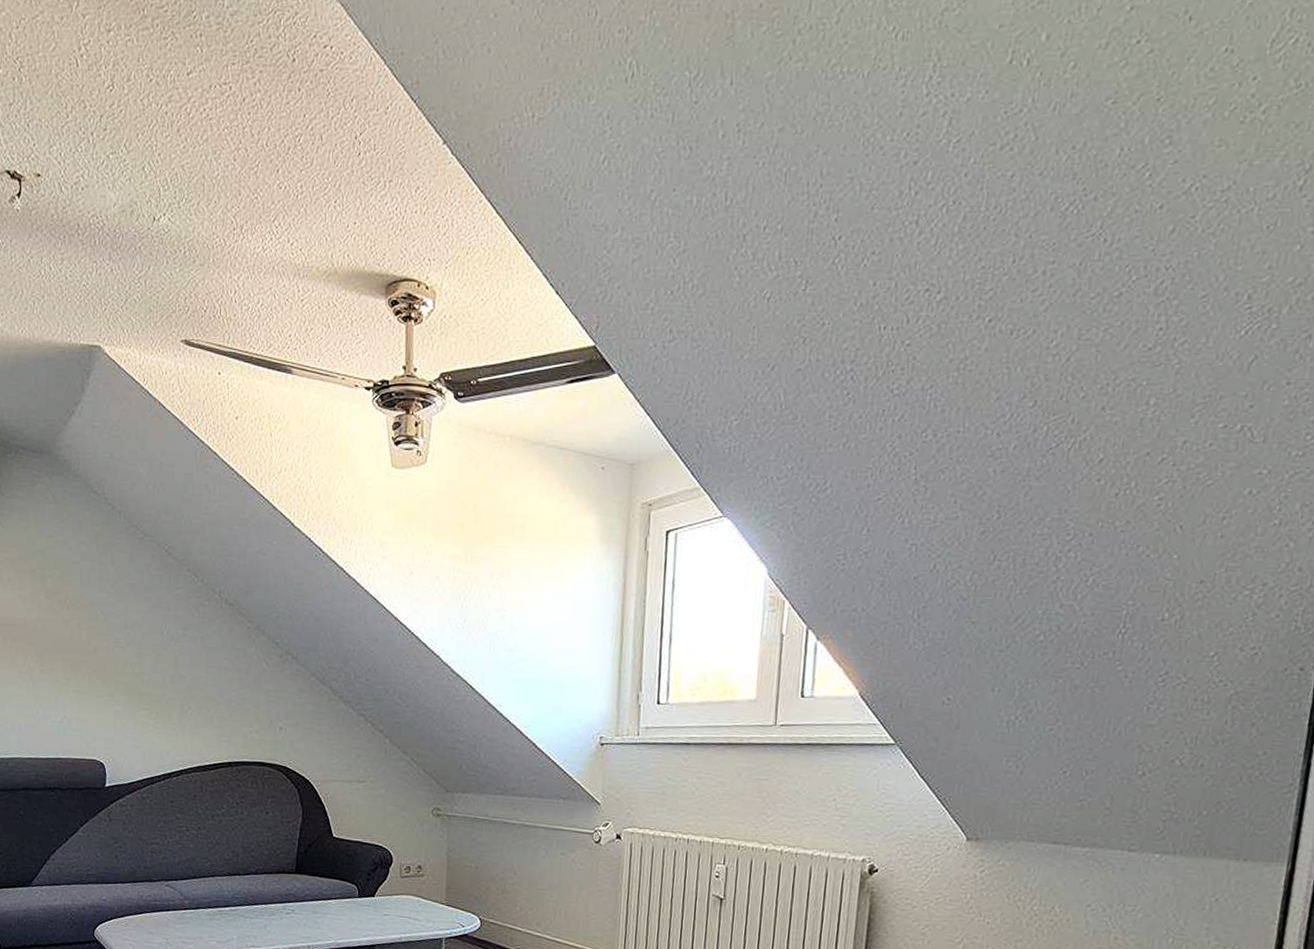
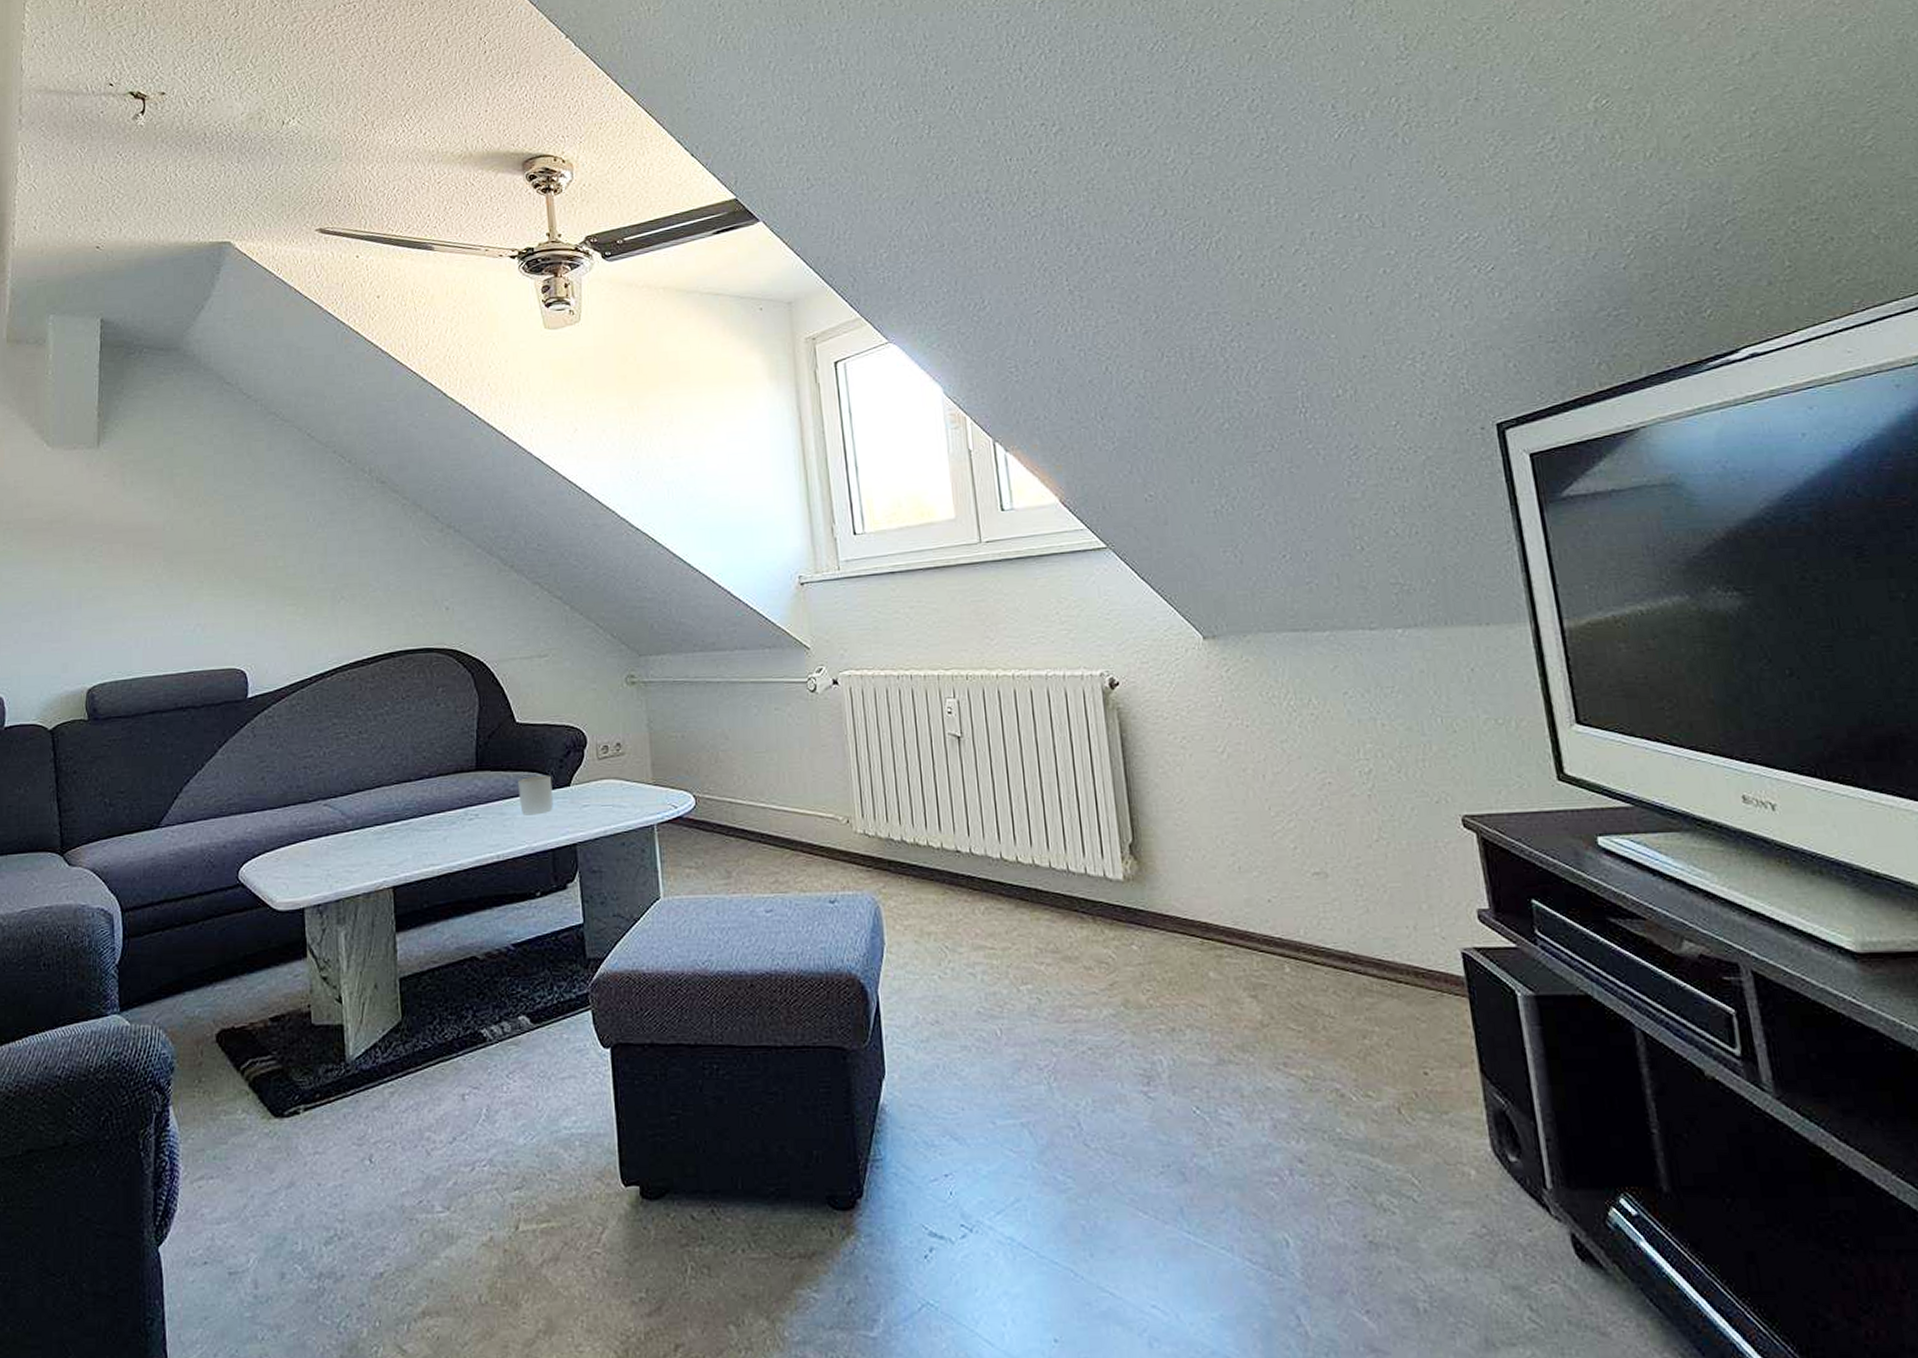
mug: none [329,884,360,917] -> present [517,775,553,815]

